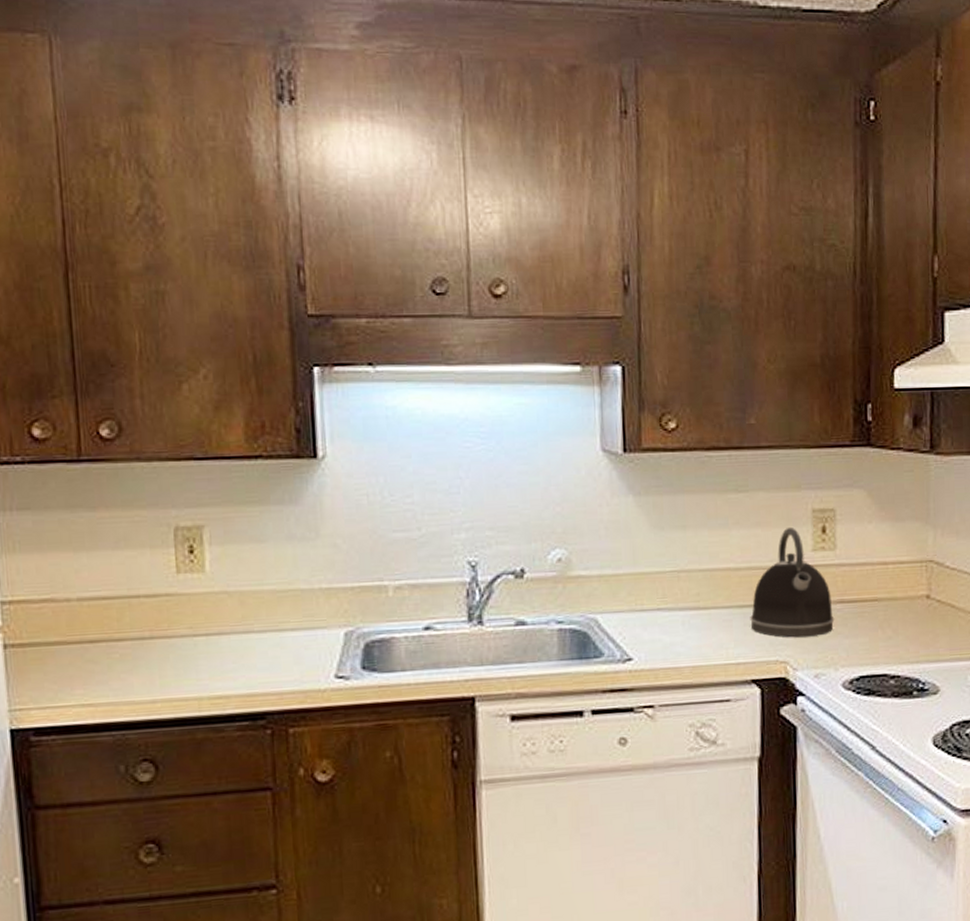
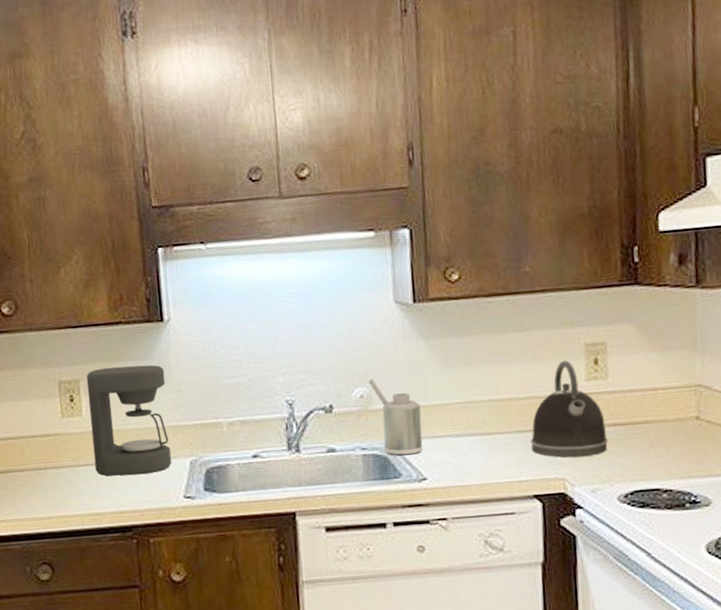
coffee maker: none [212,511,321,650] -> present [86,365,172,477]
soap dispenser: none [567,539,629,632] -> present [368,378,423,456]

